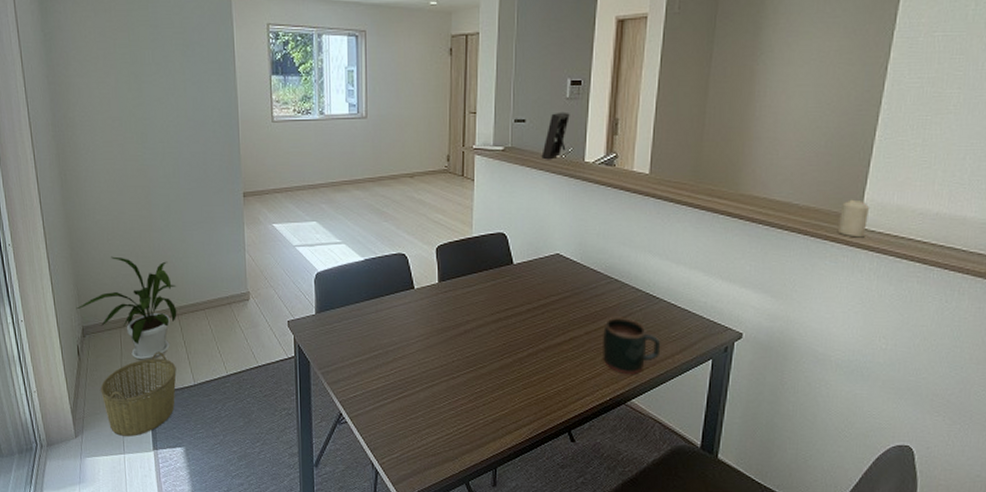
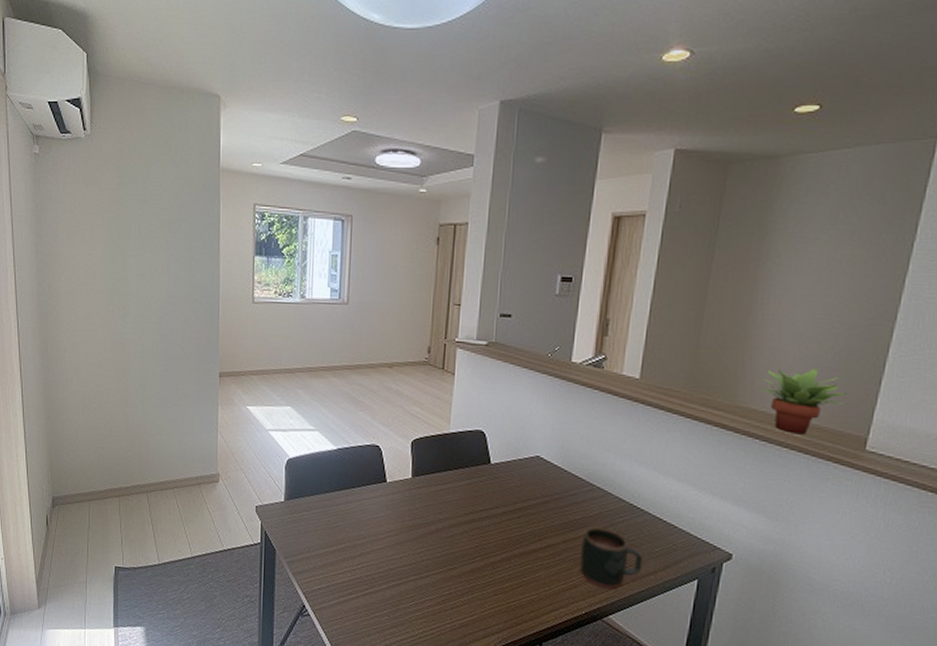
house plant: present [76,256,177,360] -> none [48,428,147,536]
basket: present [100,351,177,436] -> none [66,527,142,612]
picture frame: present [541,112,570,160] -> none [526,308,559,358]
succulent plant: none [759,154,840,217] -> present [758,368,847,435]
candle: present [837,199,869,238] -> none [841,419,878,461]

